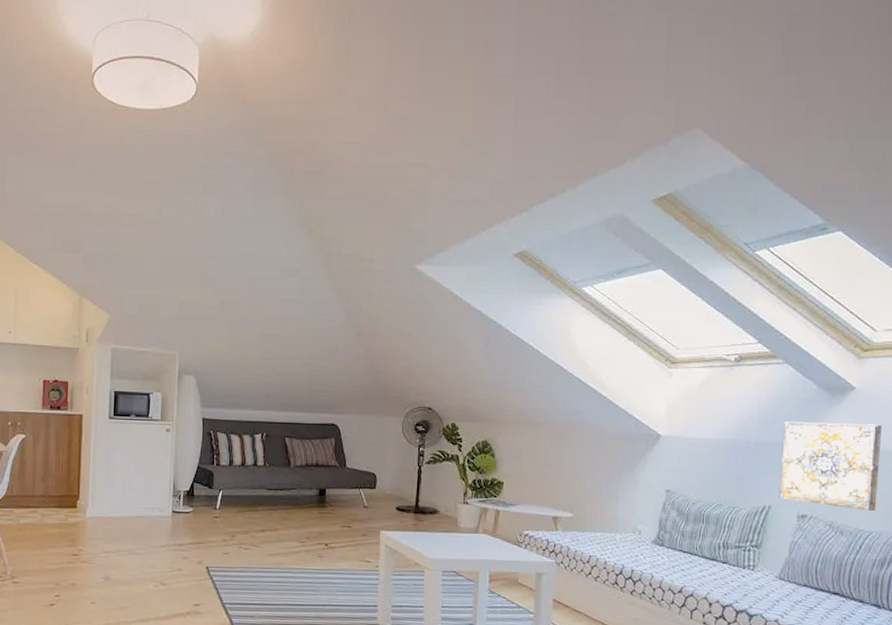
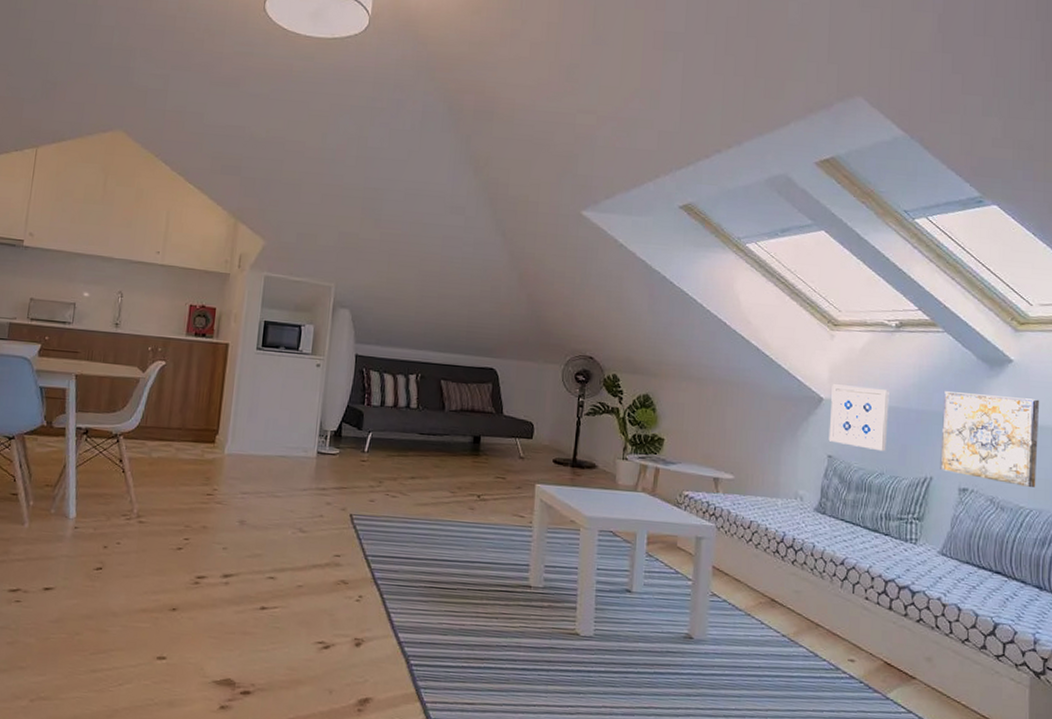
wall art: none [666,421,728,484] -> present [828,384,889,452]

